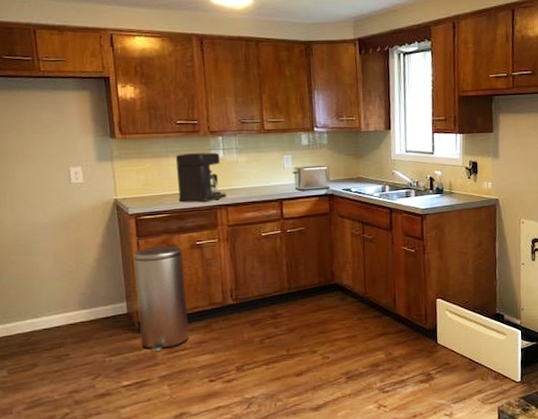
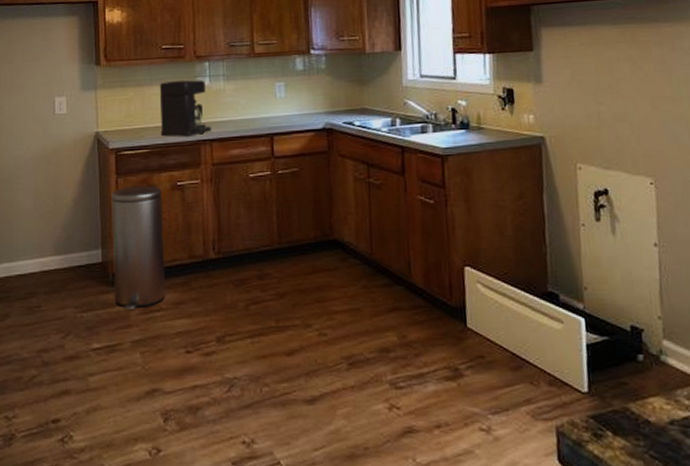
toaster: present [292,165,331,192] -> none [284,93,329,125]

